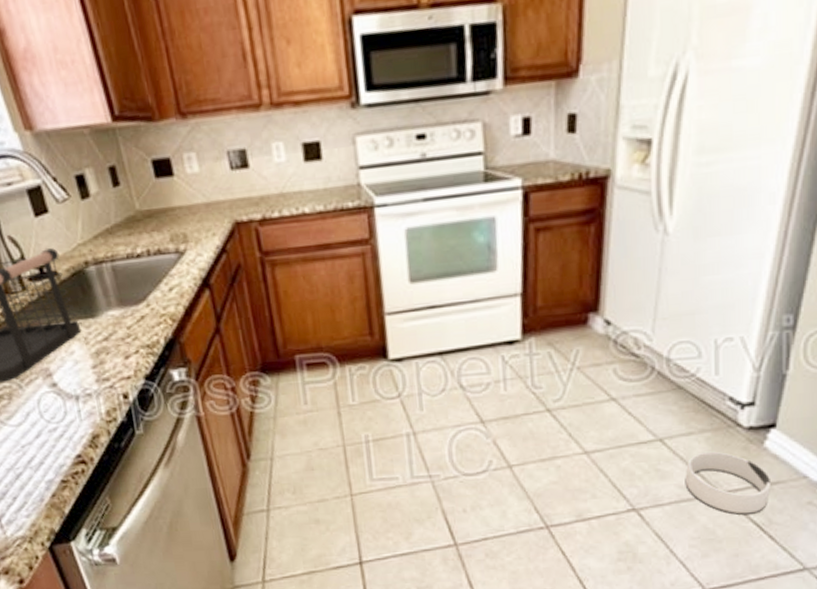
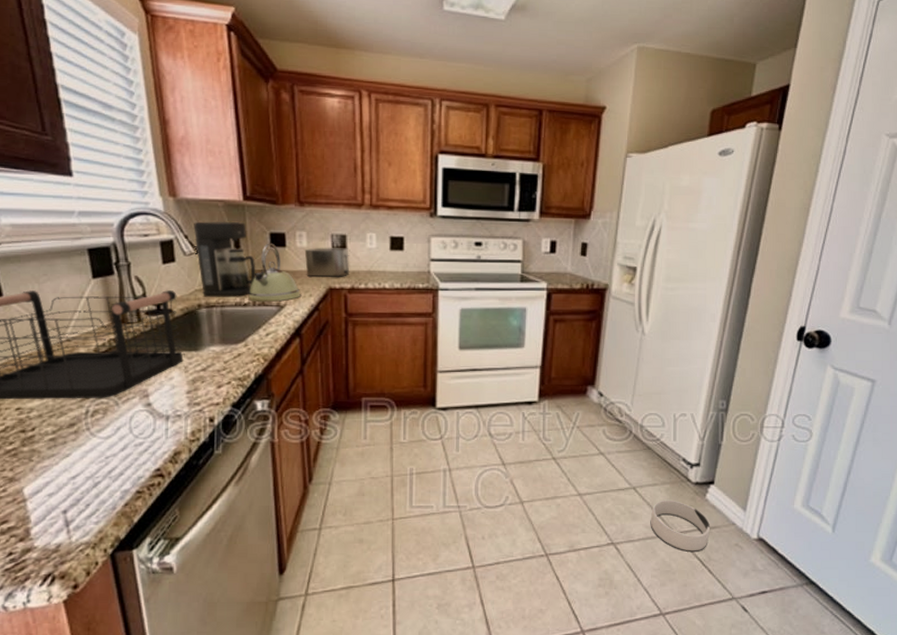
coffee maker: none [60,151,145,252] -> present [194,221,256,298]
kettle: none [139,173,202,252] -> present [248,243,301,303]
toaster: none [197,166,258,212] -> present [304,247,350,278]

